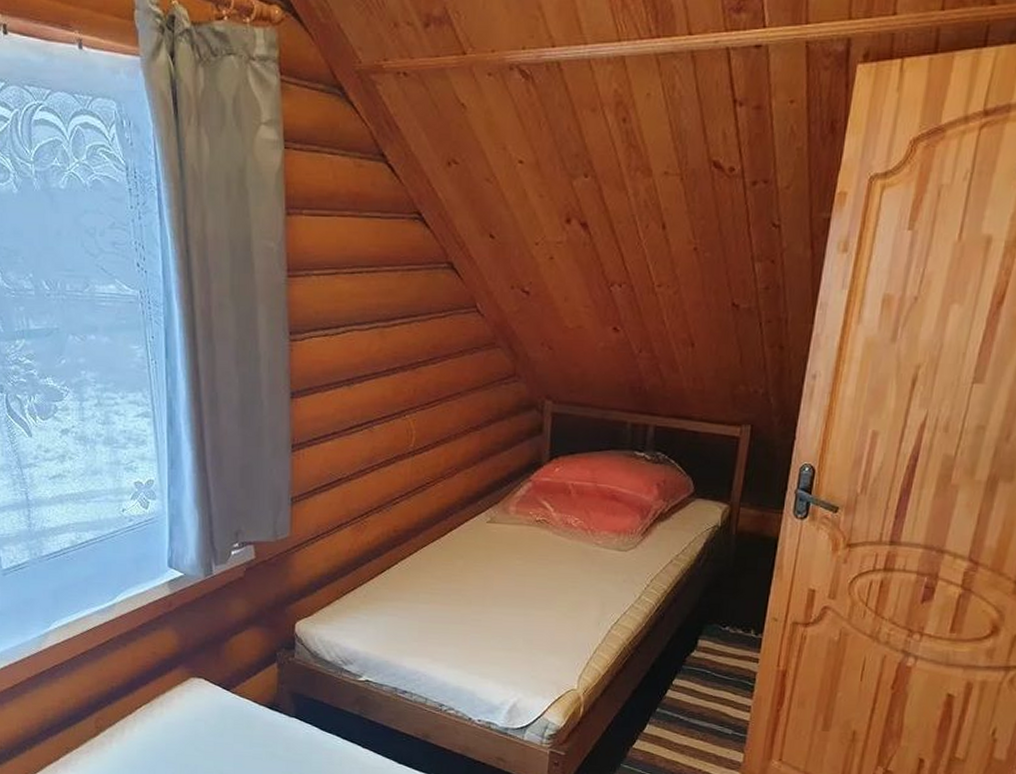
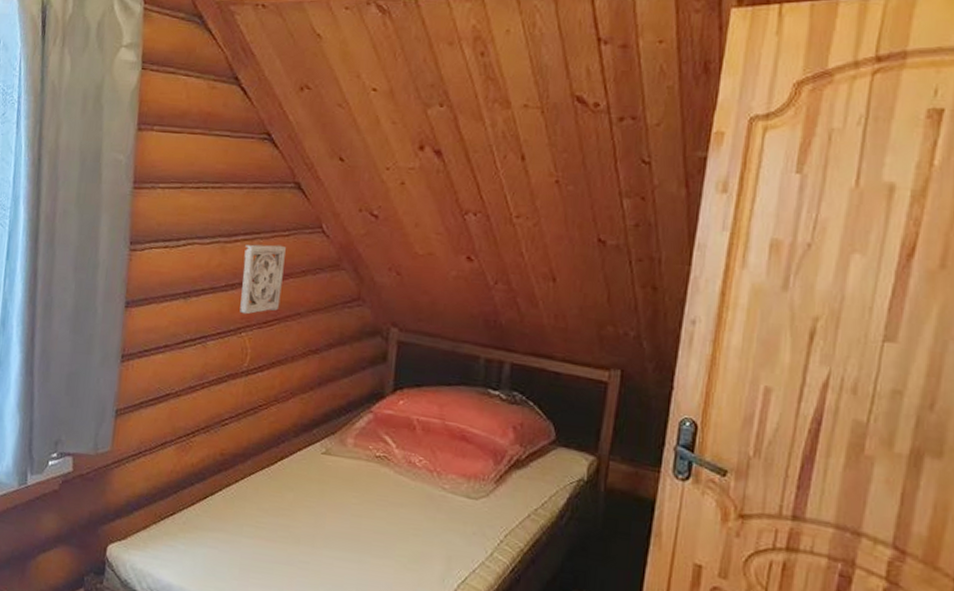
wall ornament: none [402,326,443,397] -> present [239,244,286,315]

